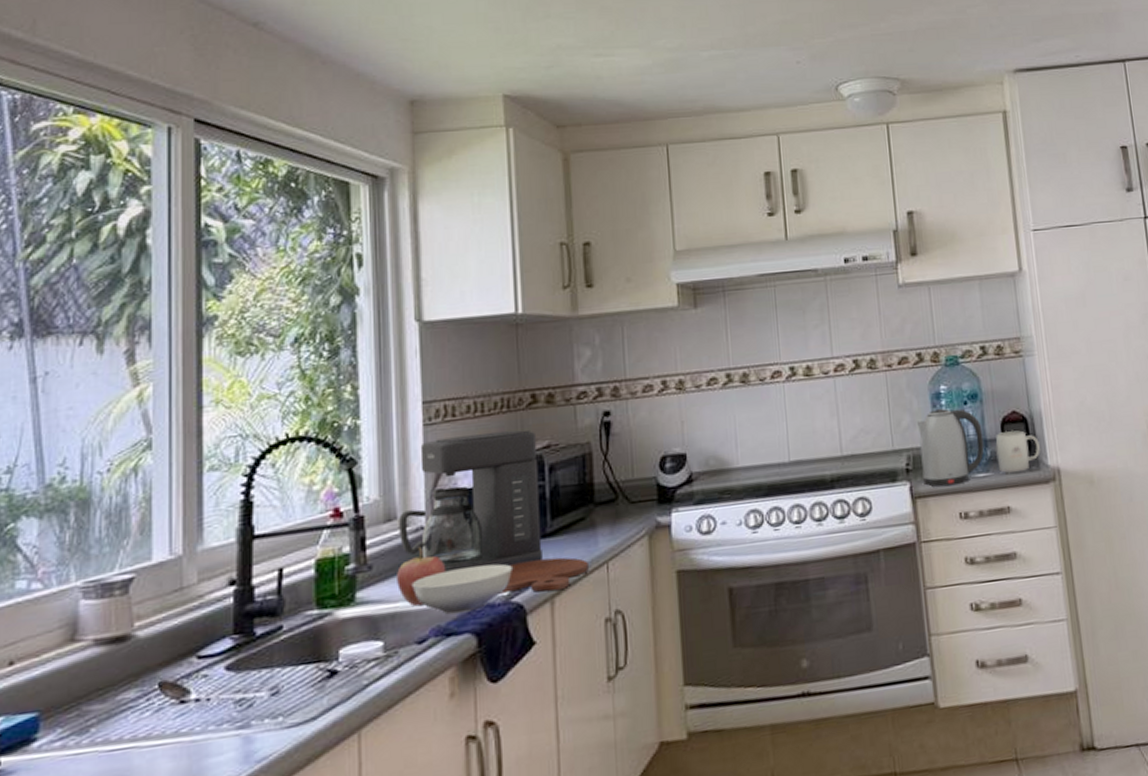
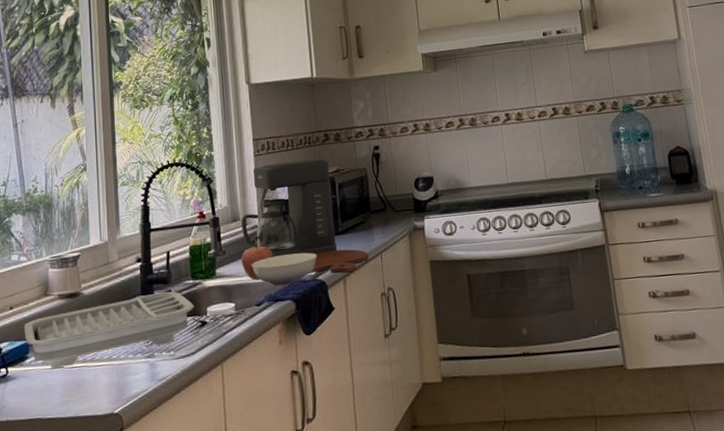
dish rack: none [31,627,319,755] -> present [24,291,194,369]
kettle: present [916,408,985,487] -> none [602,143,656,203]
mug: present [995,430,1040,473] -> none [664,161,700,194]

